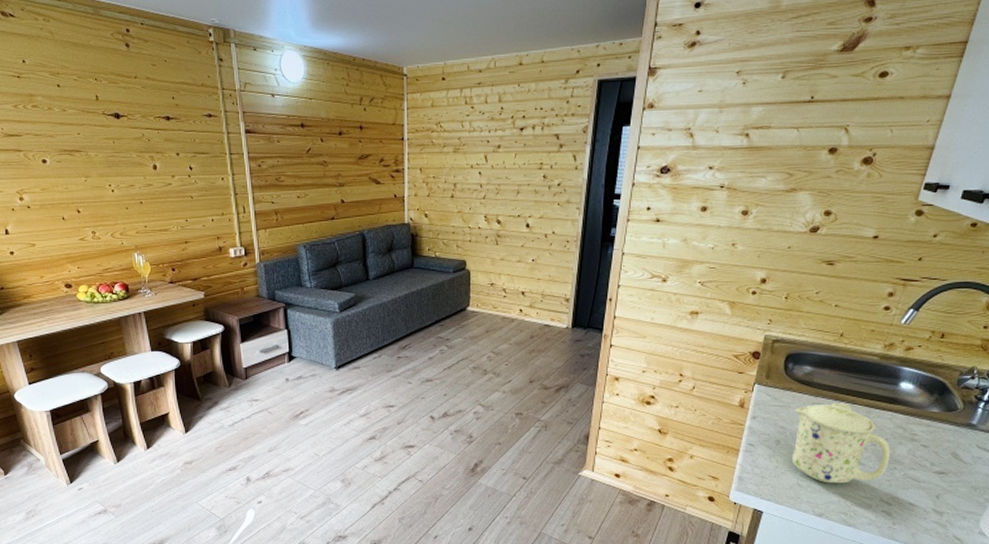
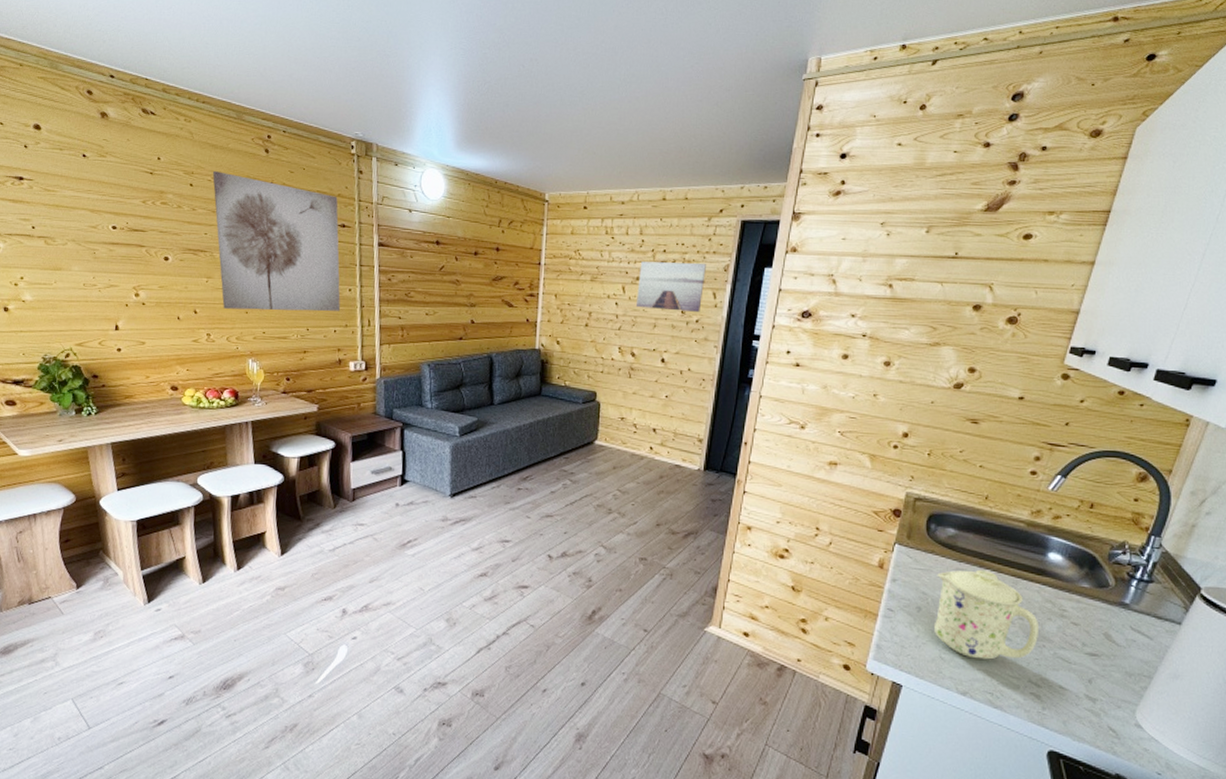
wall art: none [78,70,215,206] -> present [213,171,341,312]
wall art: none [498,126,565,176] -> present [635,261,706,312]

